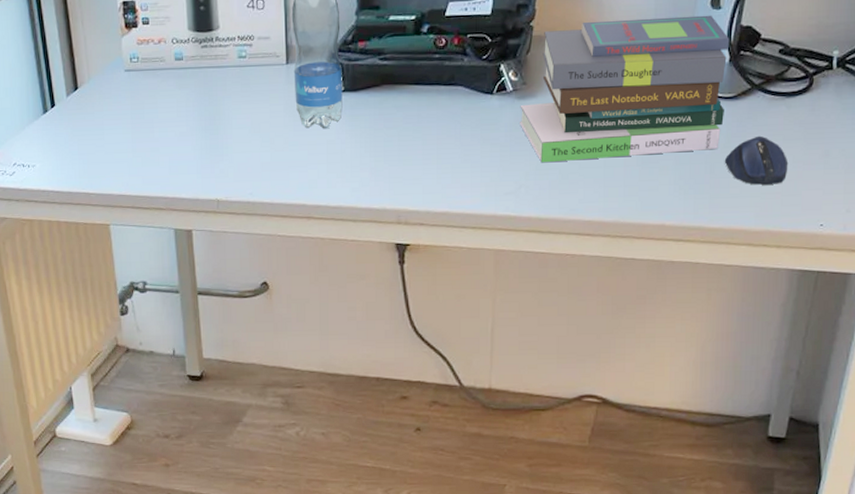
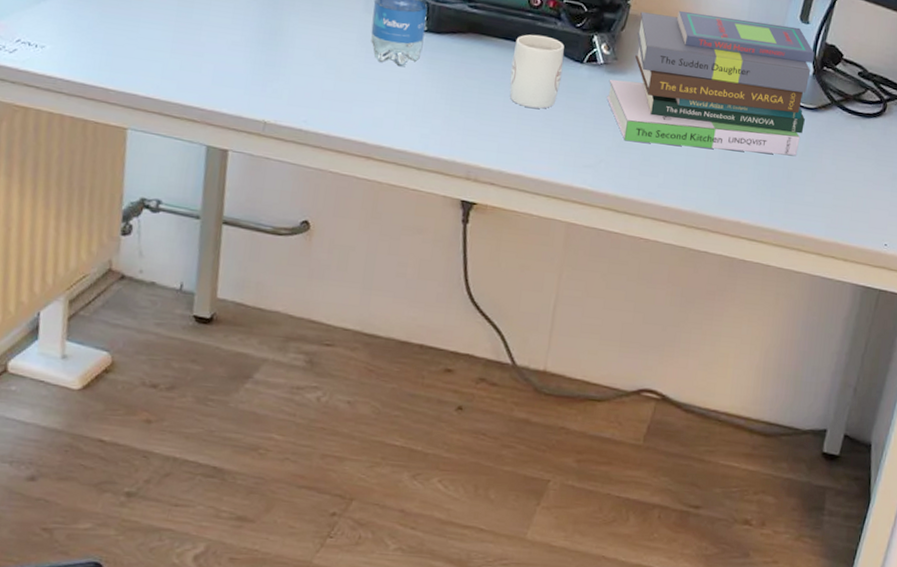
mug: none [425,74,474,146] -> present [509,34,565,109]
computer mouse: present [724,135,789,185] -> none [801,149,860,199]

